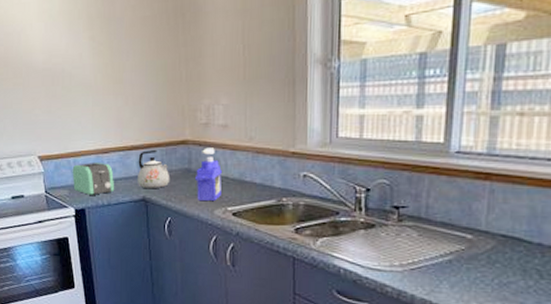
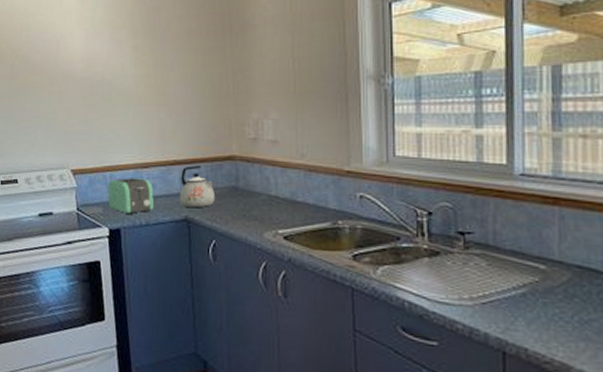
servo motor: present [194,147,222,202] -> none [242,164,271,223]

